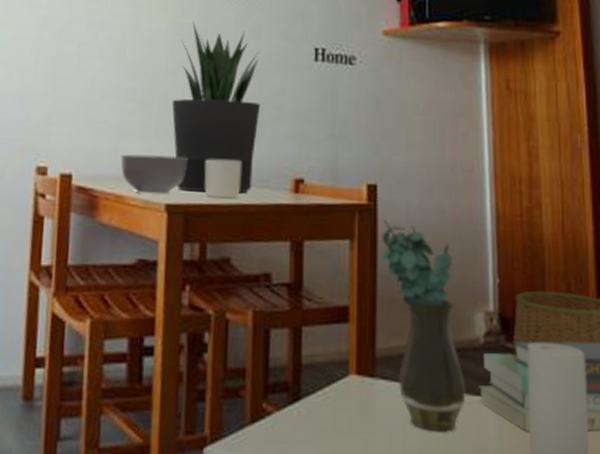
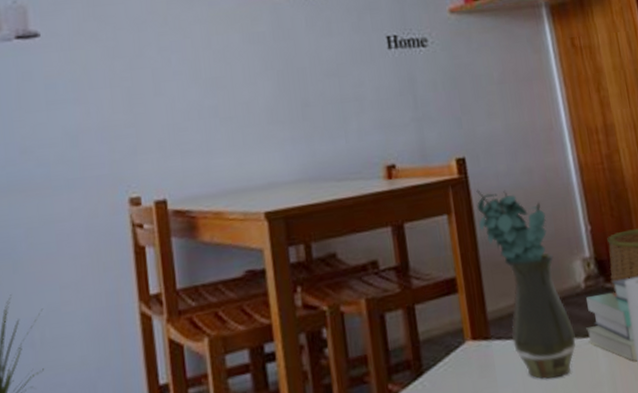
bowl: present [120,154,188,195] -> none [213,163,281,206]
planter: present [172,21,261,193] -> none [255,28,346,196]
mug: present [204,159,241,199] -> none [297,157,336,199]

